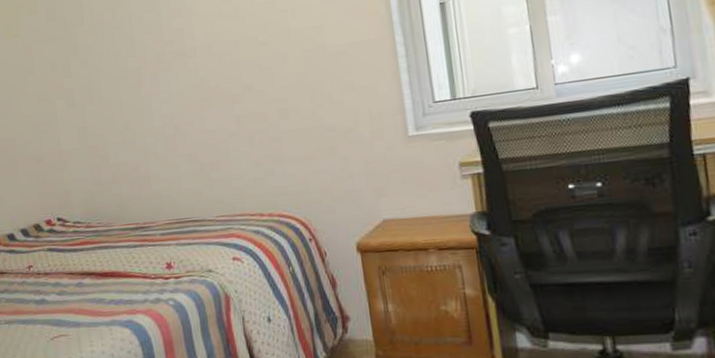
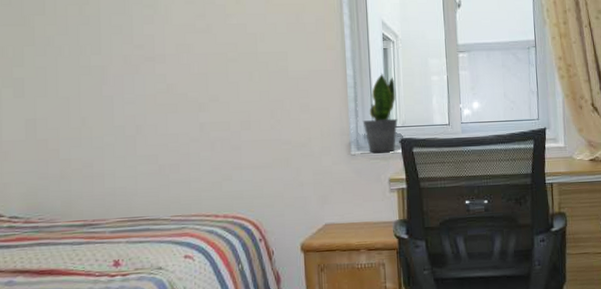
potted plant: none [419,33,466,134] -> present [362,73,398,154]

